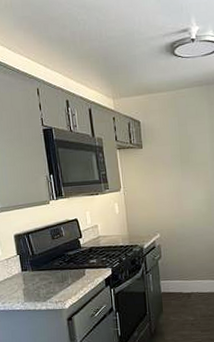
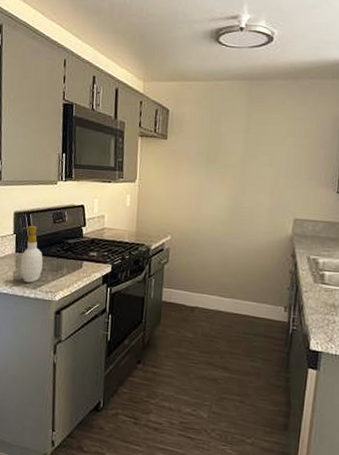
soap bottle: none [25,245,49,297] -> present [20,226,43,283]

